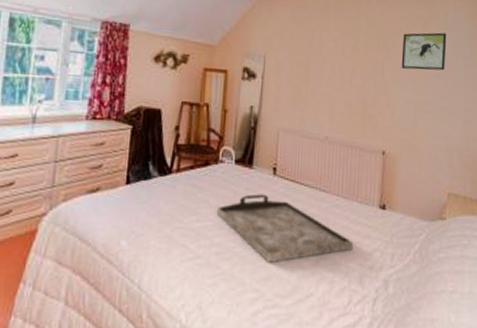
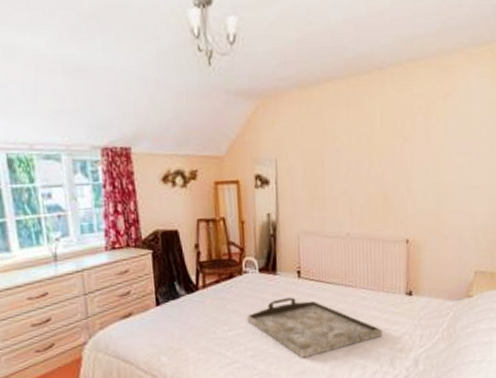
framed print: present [401,32,447,71] -> none [421,105,470,151]

